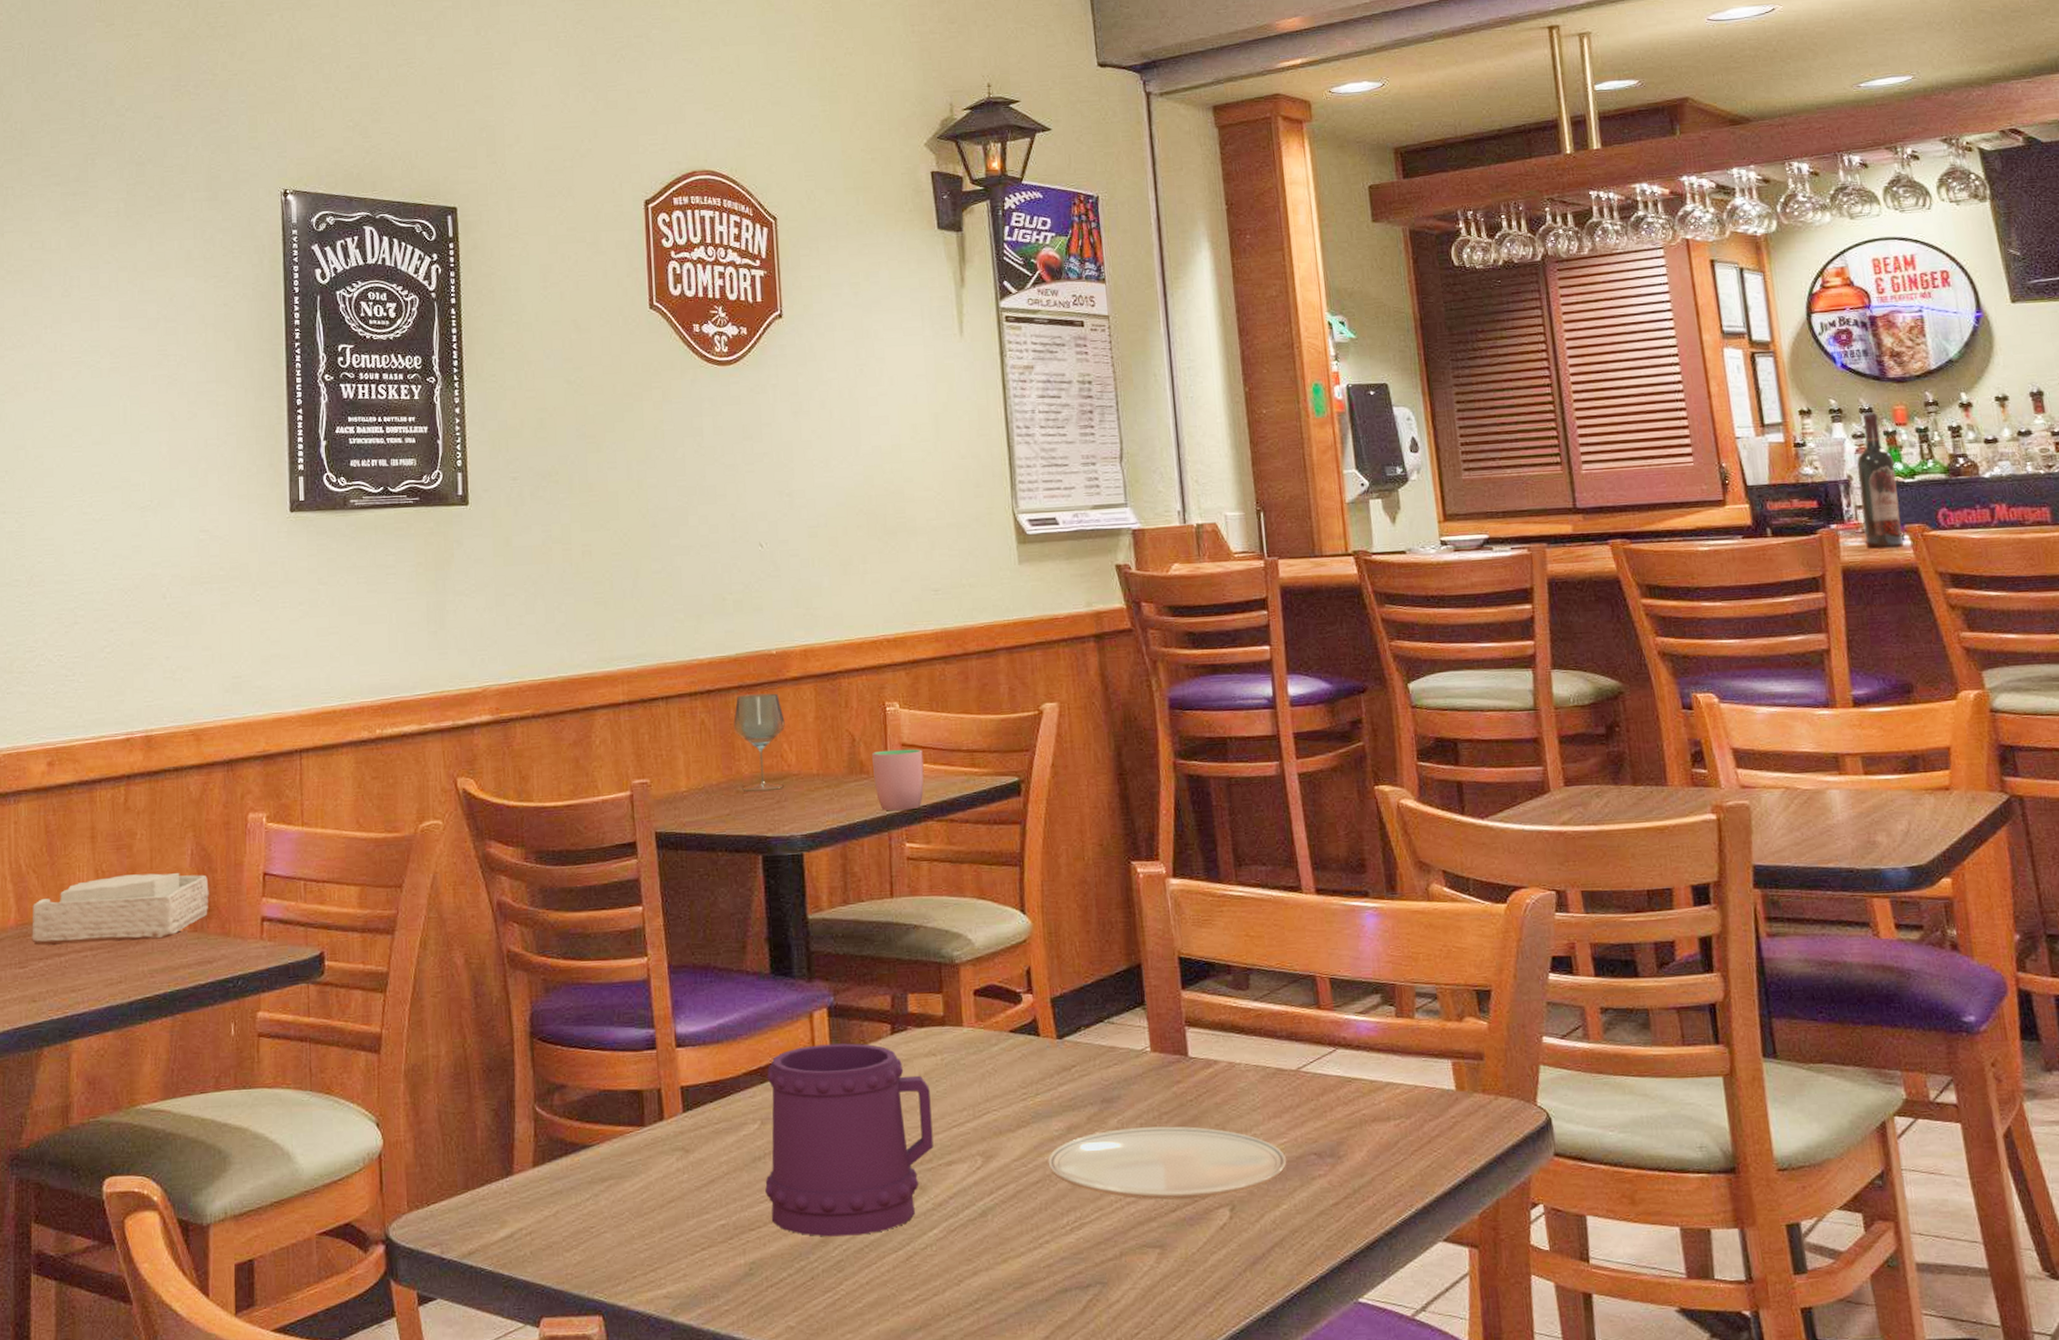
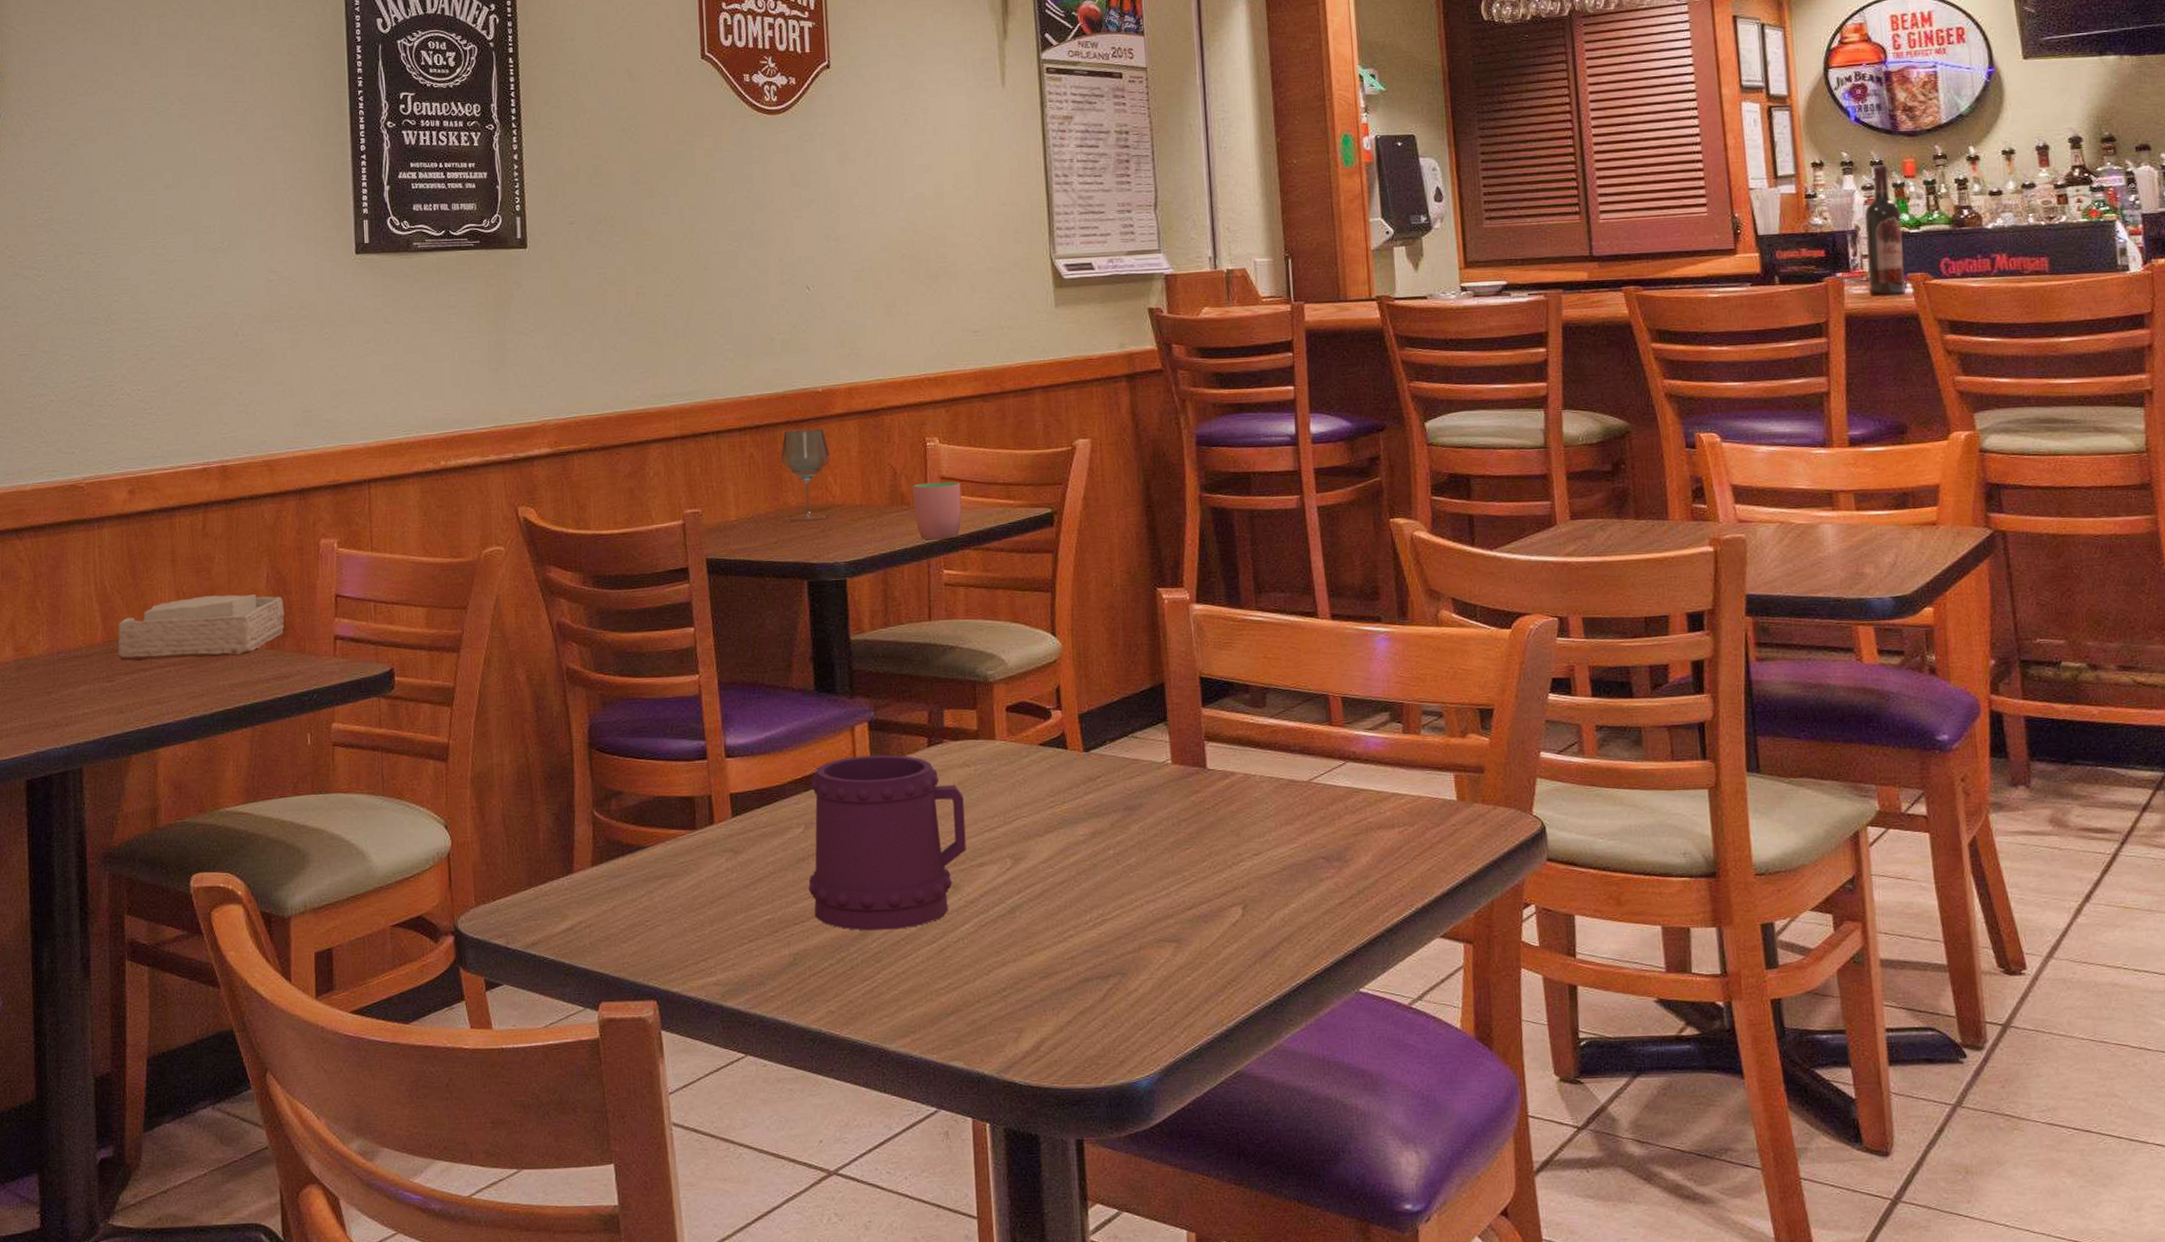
plate: present [1048,1126,1287,1200] -> none [1073,832,1297,899]

